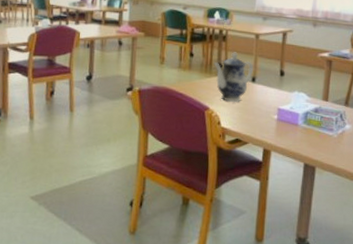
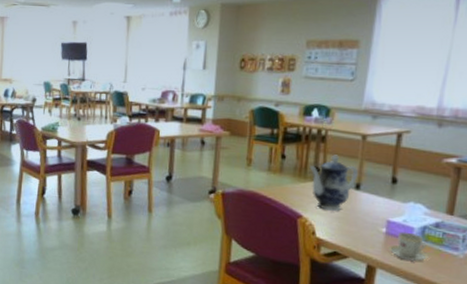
teacup: none [280,117,311,142] -> present [388,231,429,261]

